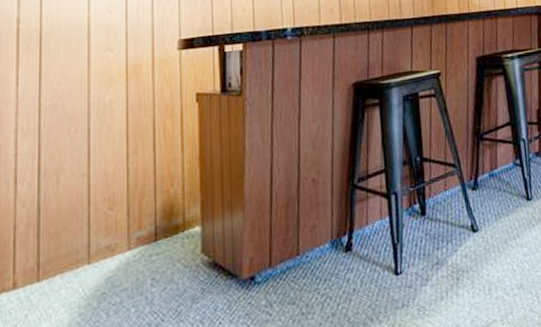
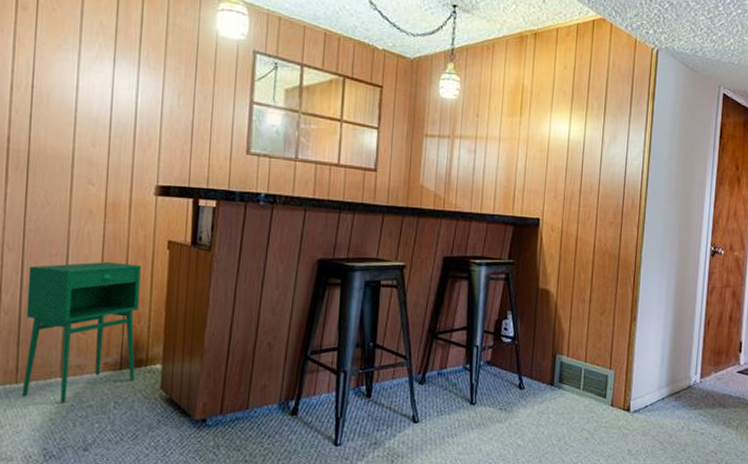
storage cabinet: none [45,124,172,296] -> present [21,261,141,402]

